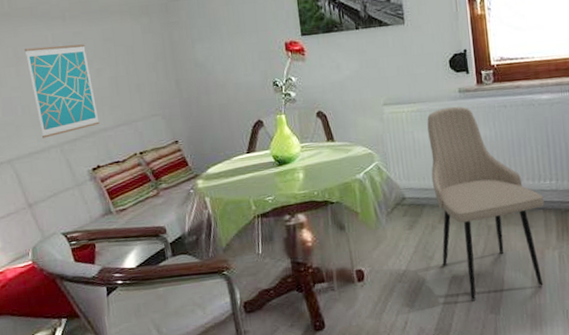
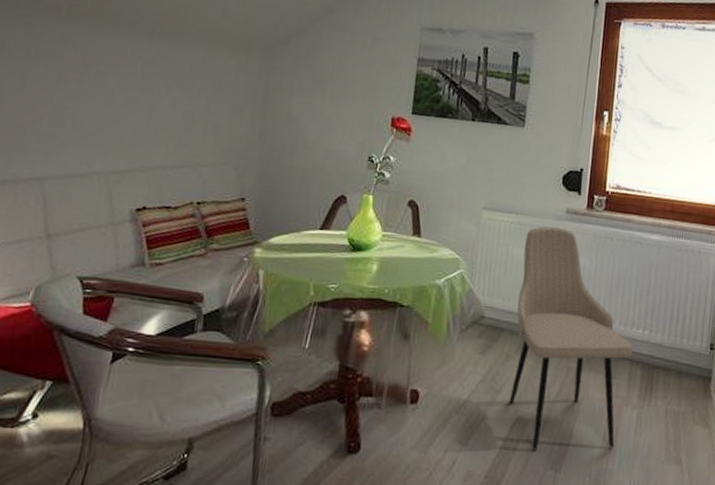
wall art: present [24,44,100,138] -> none [87,56,168,162]

